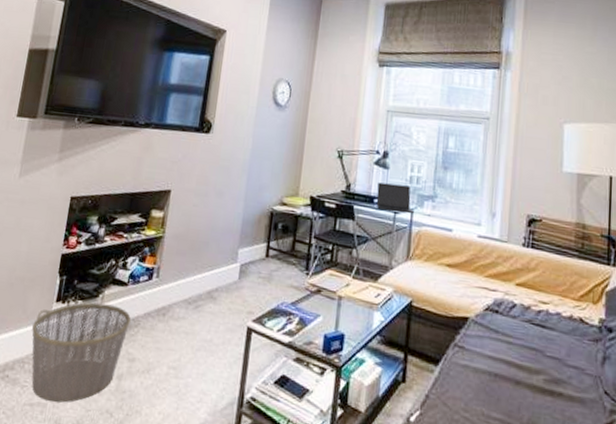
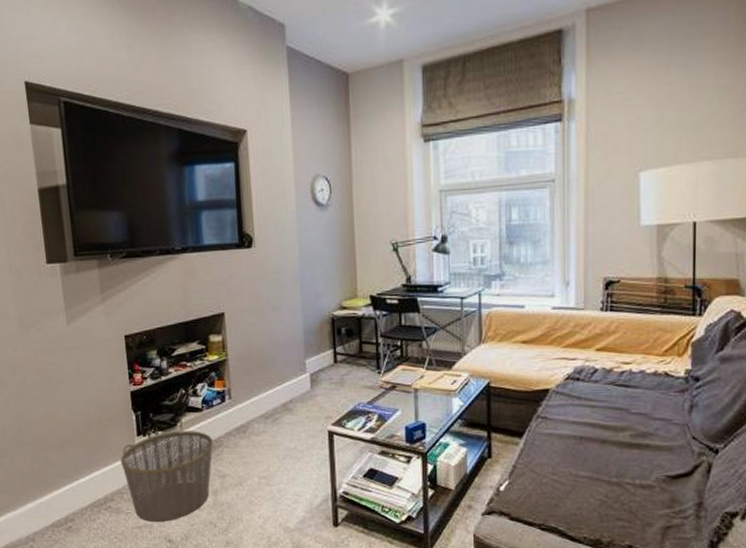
laptop: present [376,182,414,214] -> none [440,268,482,298]

